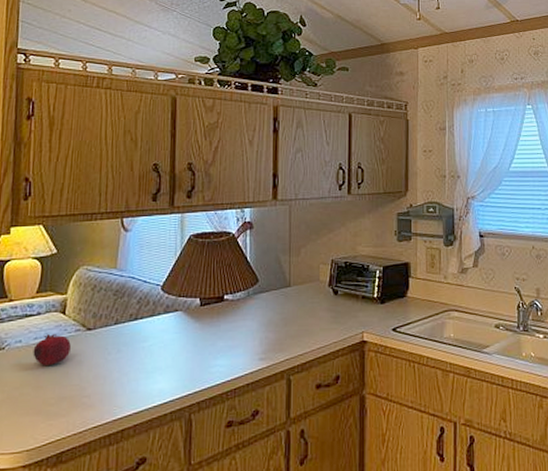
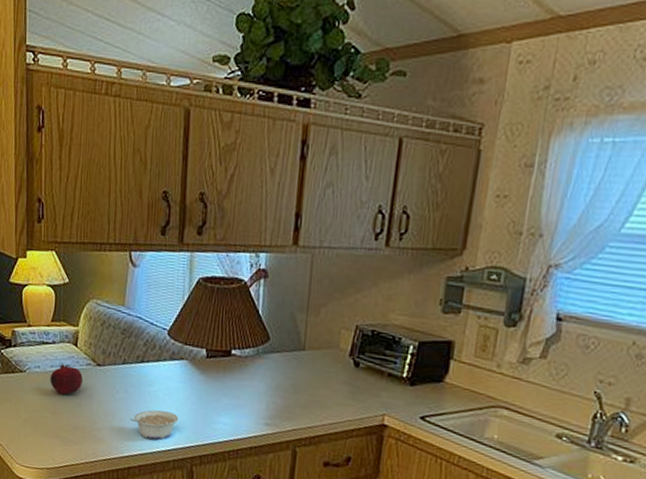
legume: none [123,363,175,396] -> present [129,410,179,440]

